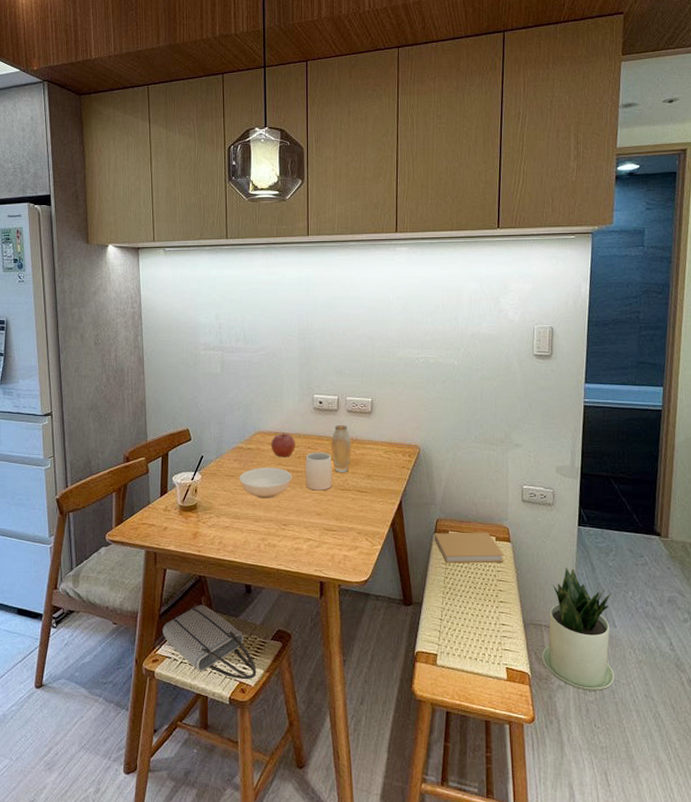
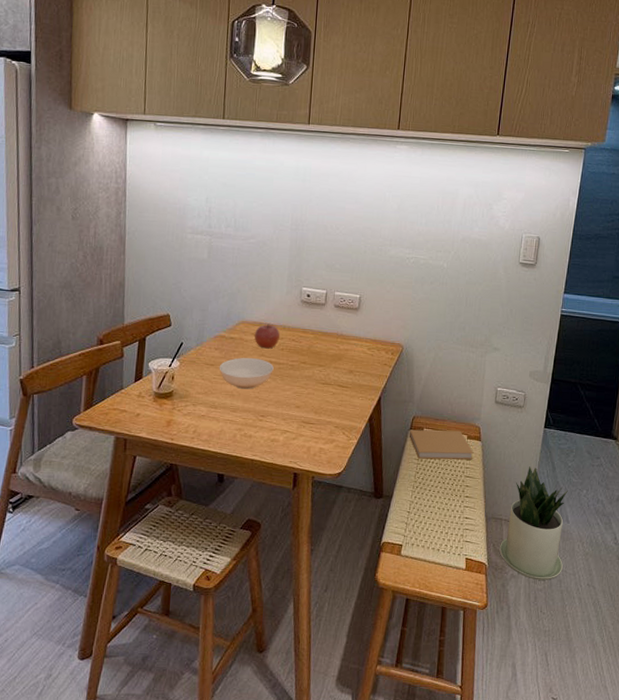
tote bag: present [162,605,257,680] -> none [128,493,224,568]
mug: present [304,452,333,491] -> none [286,345,316,384]
vase: present [331,425,352,472] -> none [315,320,337,367]

